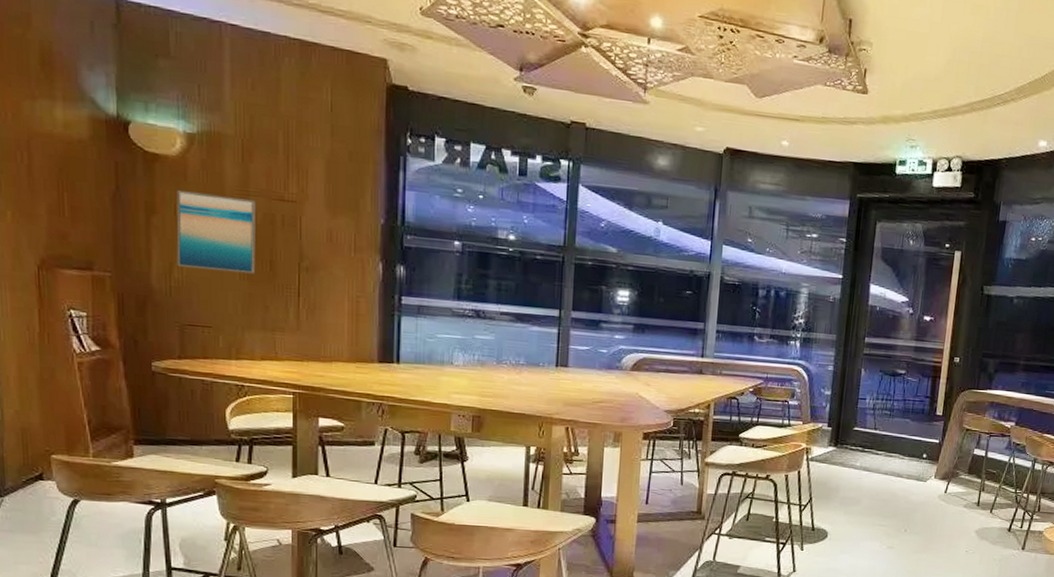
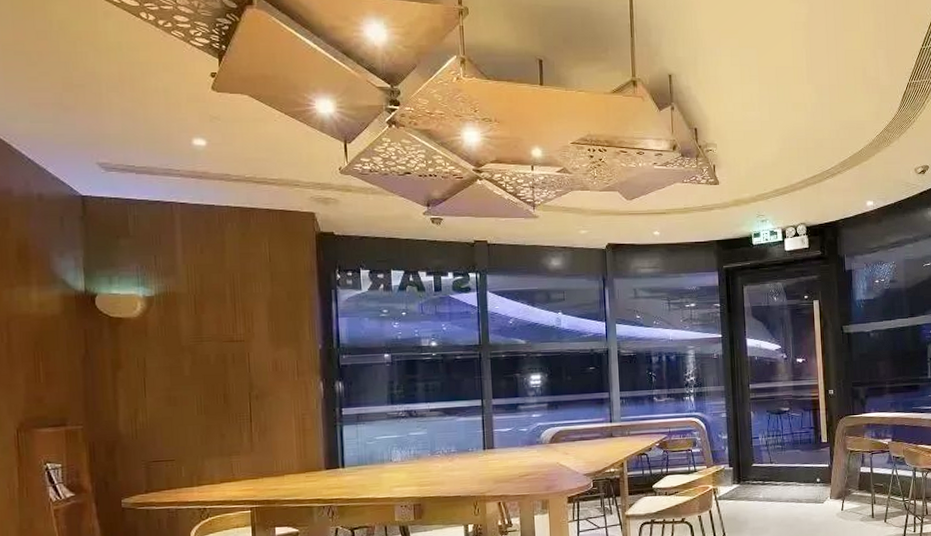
wall art: present [176,190,256,274] -> none [139,344,212,412]

